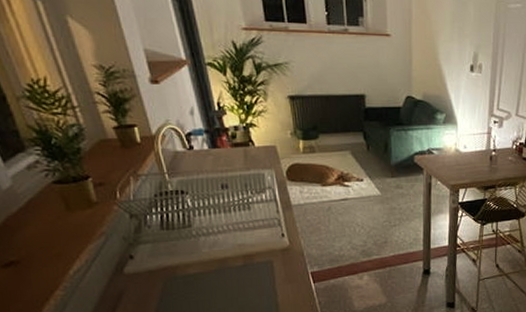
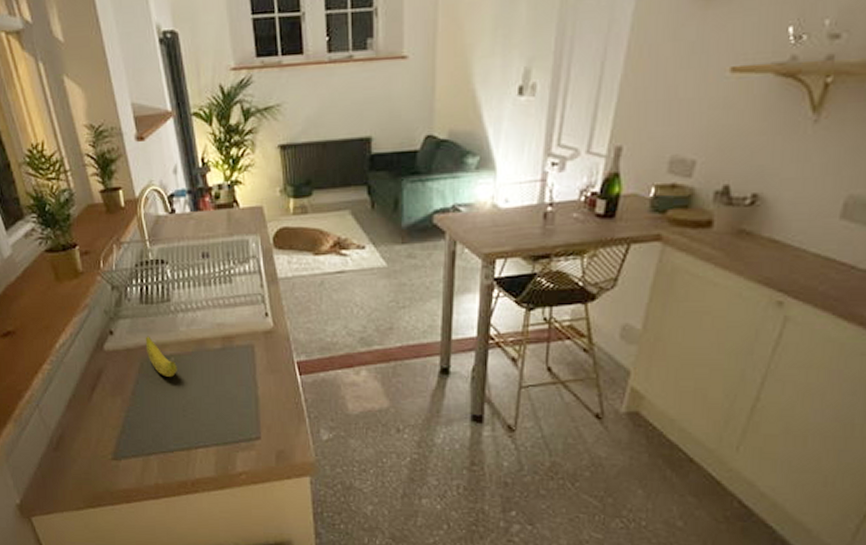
banana: none [167,258,201,293] -> present [145,336,177,377]

